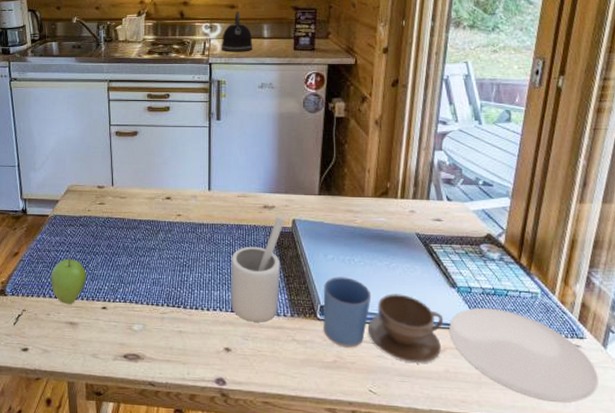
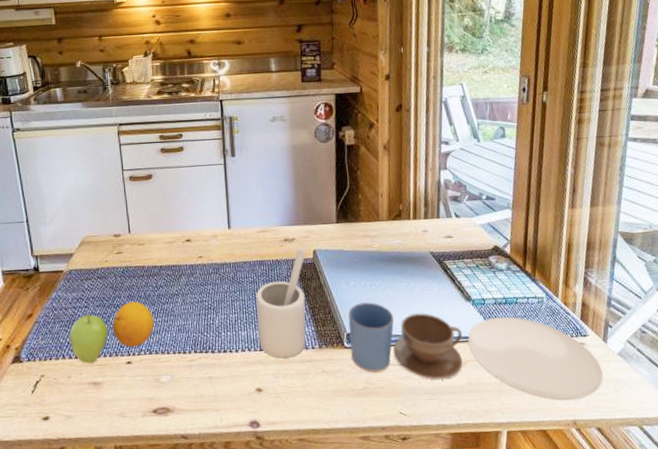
fruit: none [91,251,130,294] -> present [112,301,154,347]
kettle: present [221,11,253,52] -> none [230,46,262,88]

